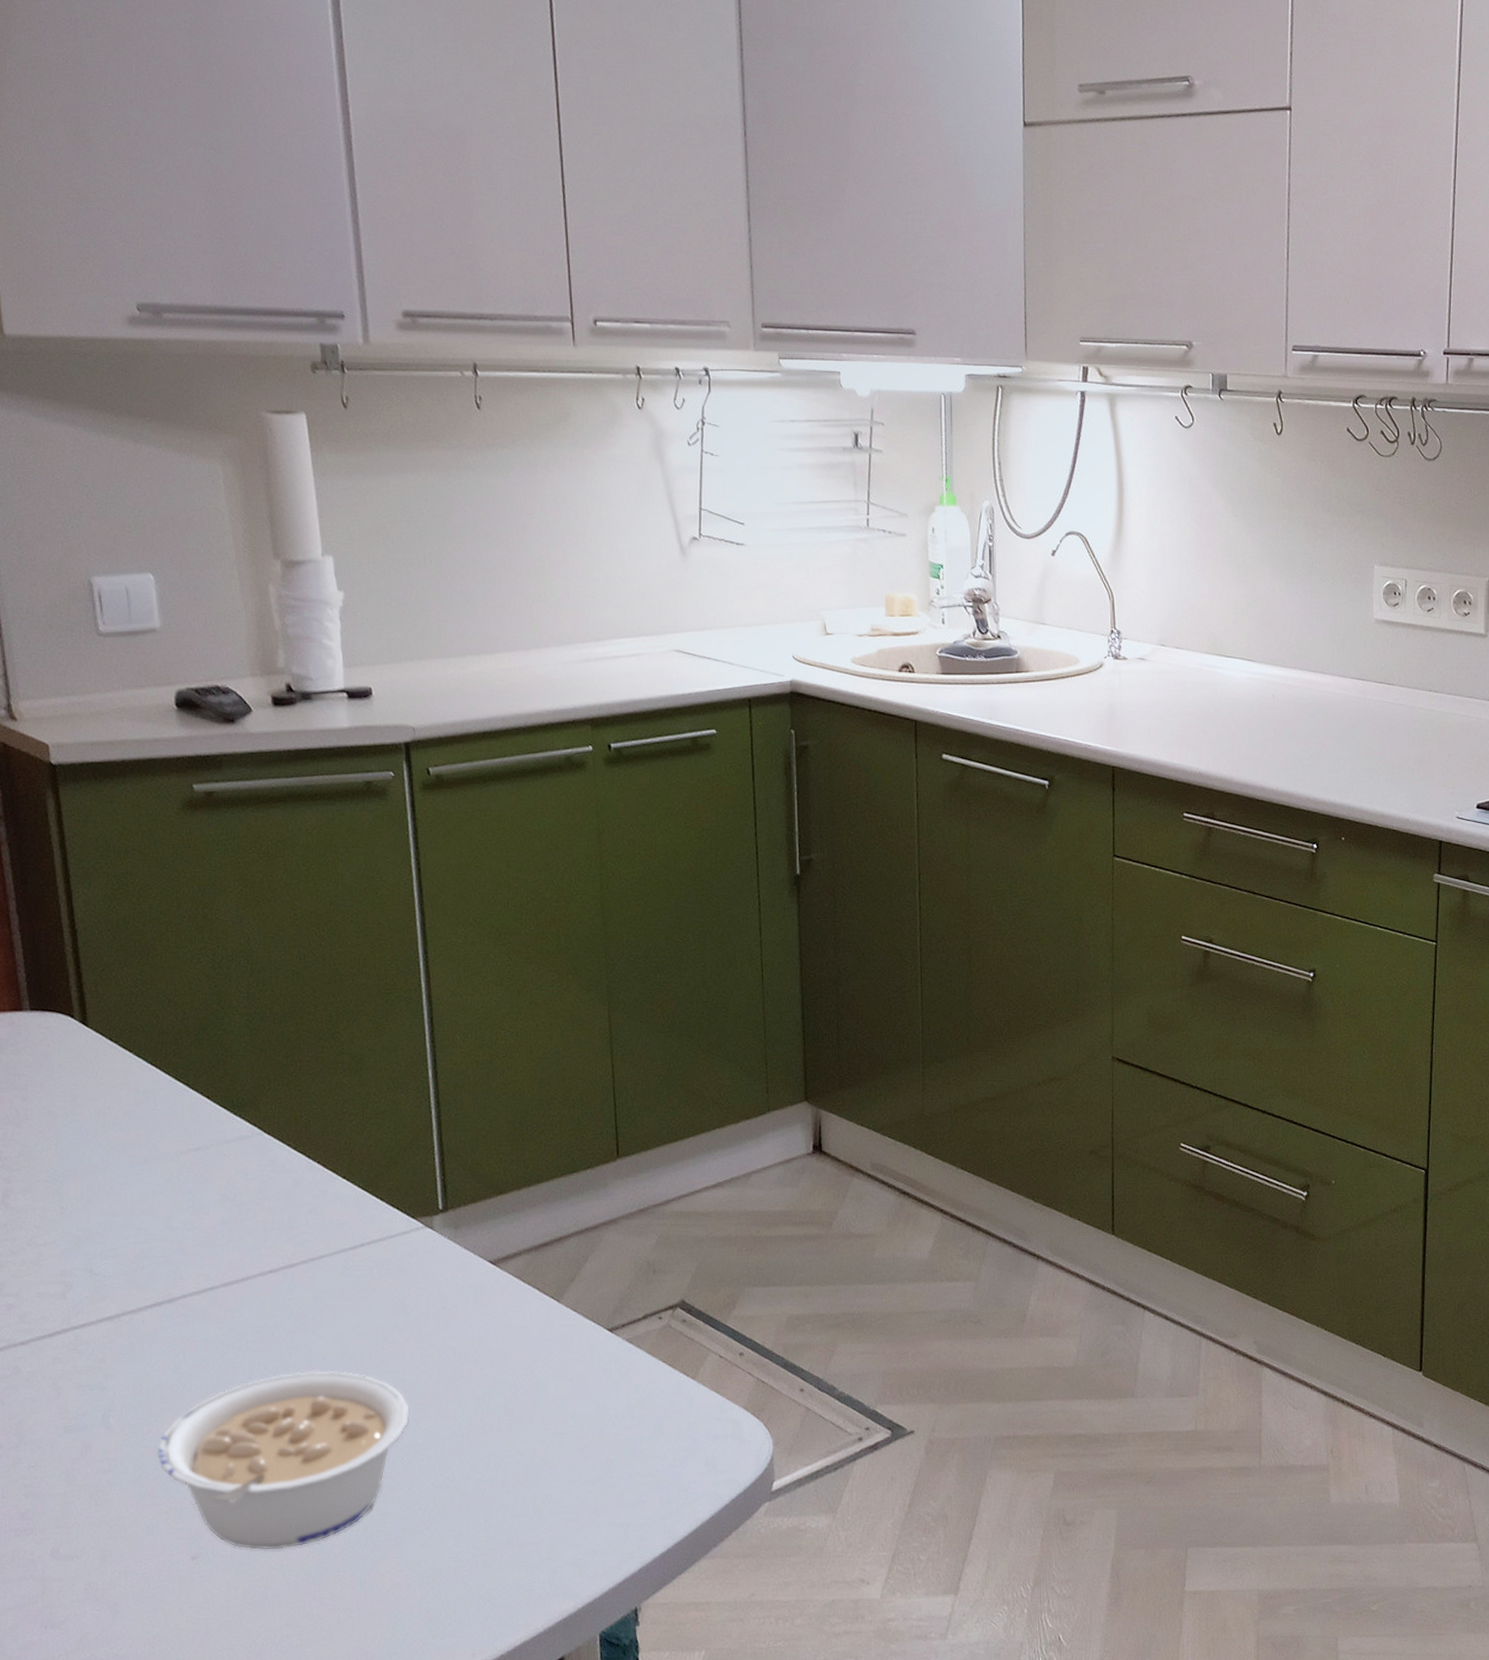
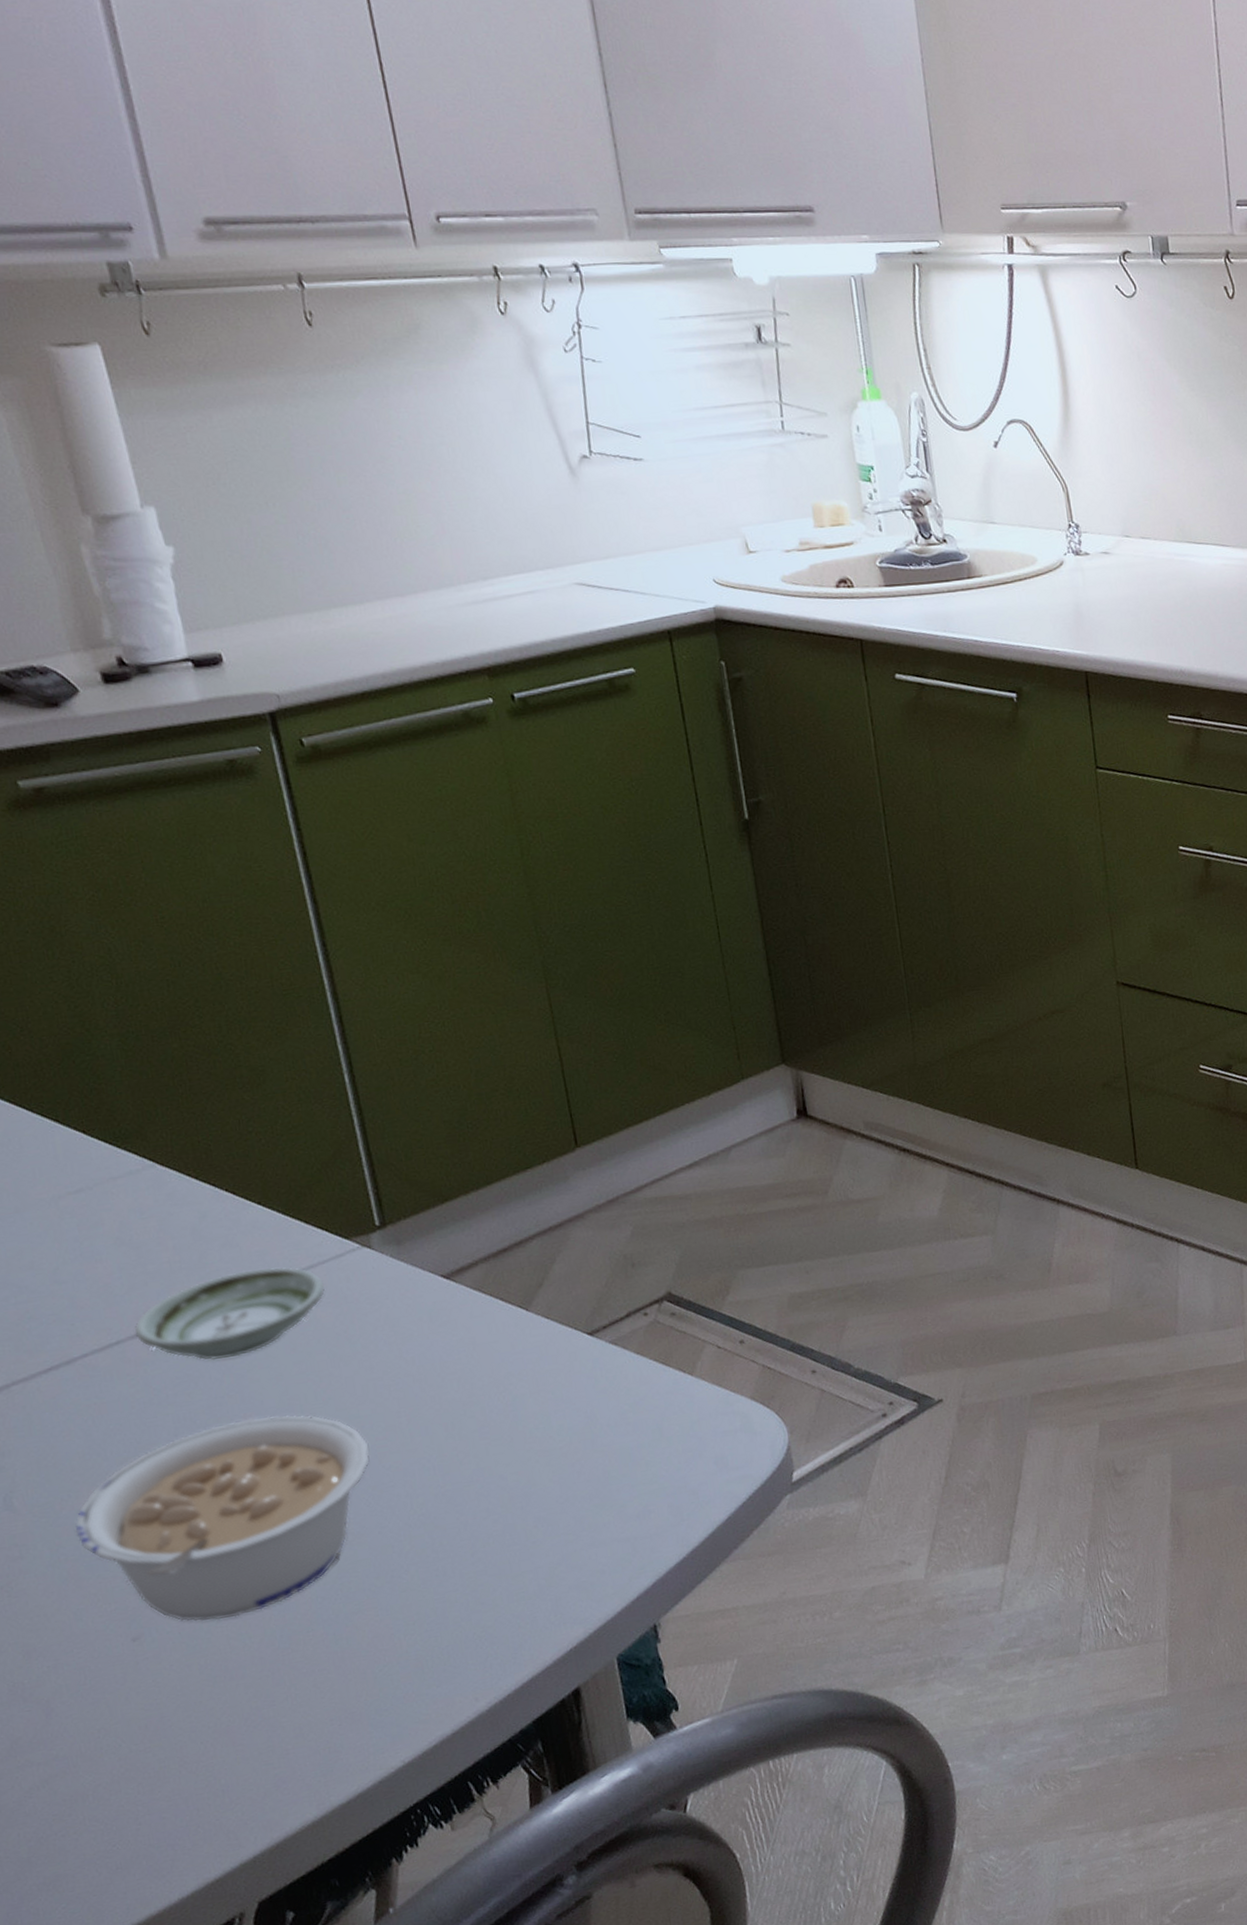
saucer: none [227,1236,390,1314] -> present [134,1267,325,1361]

